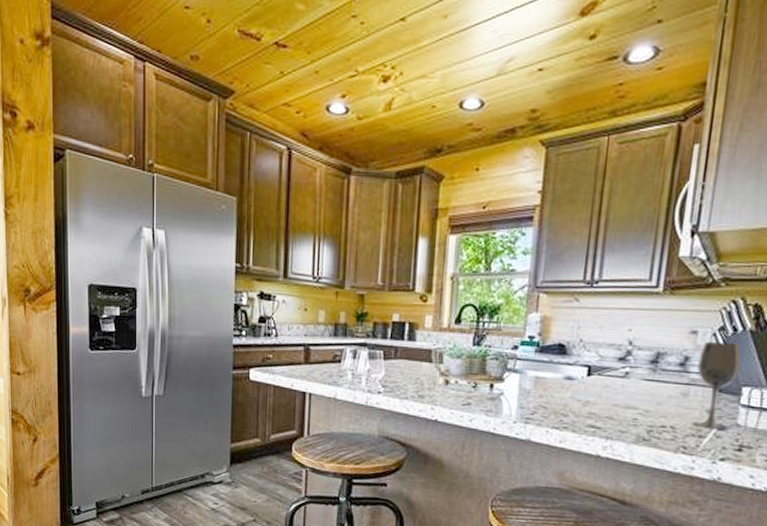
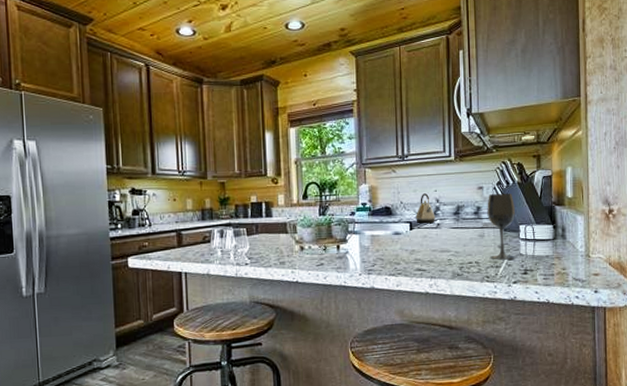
kettle: none [597,332,626,371] -> present [416,193,436,224]

